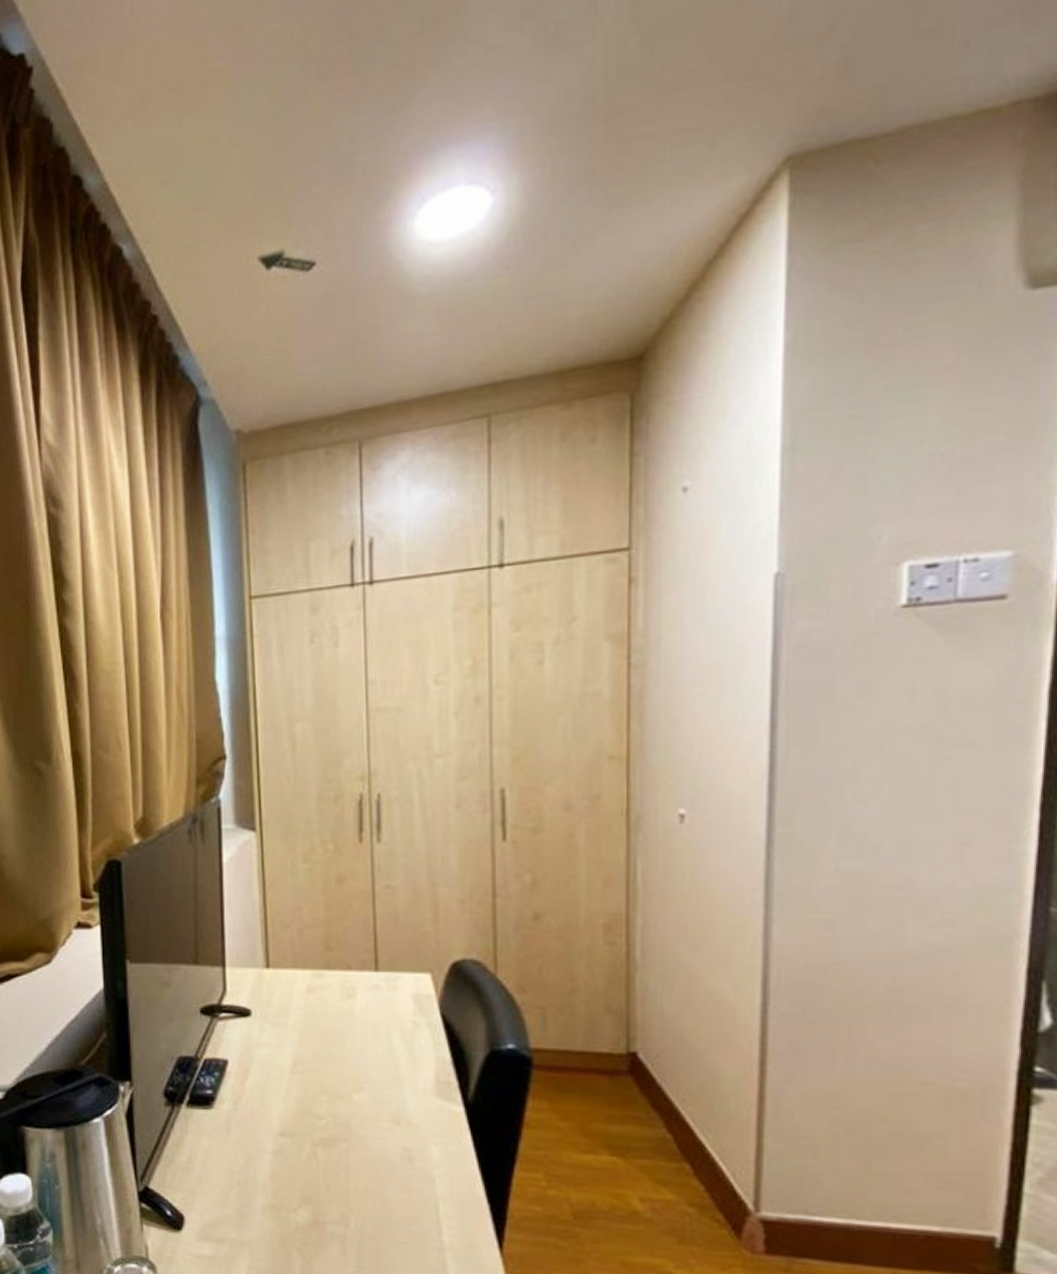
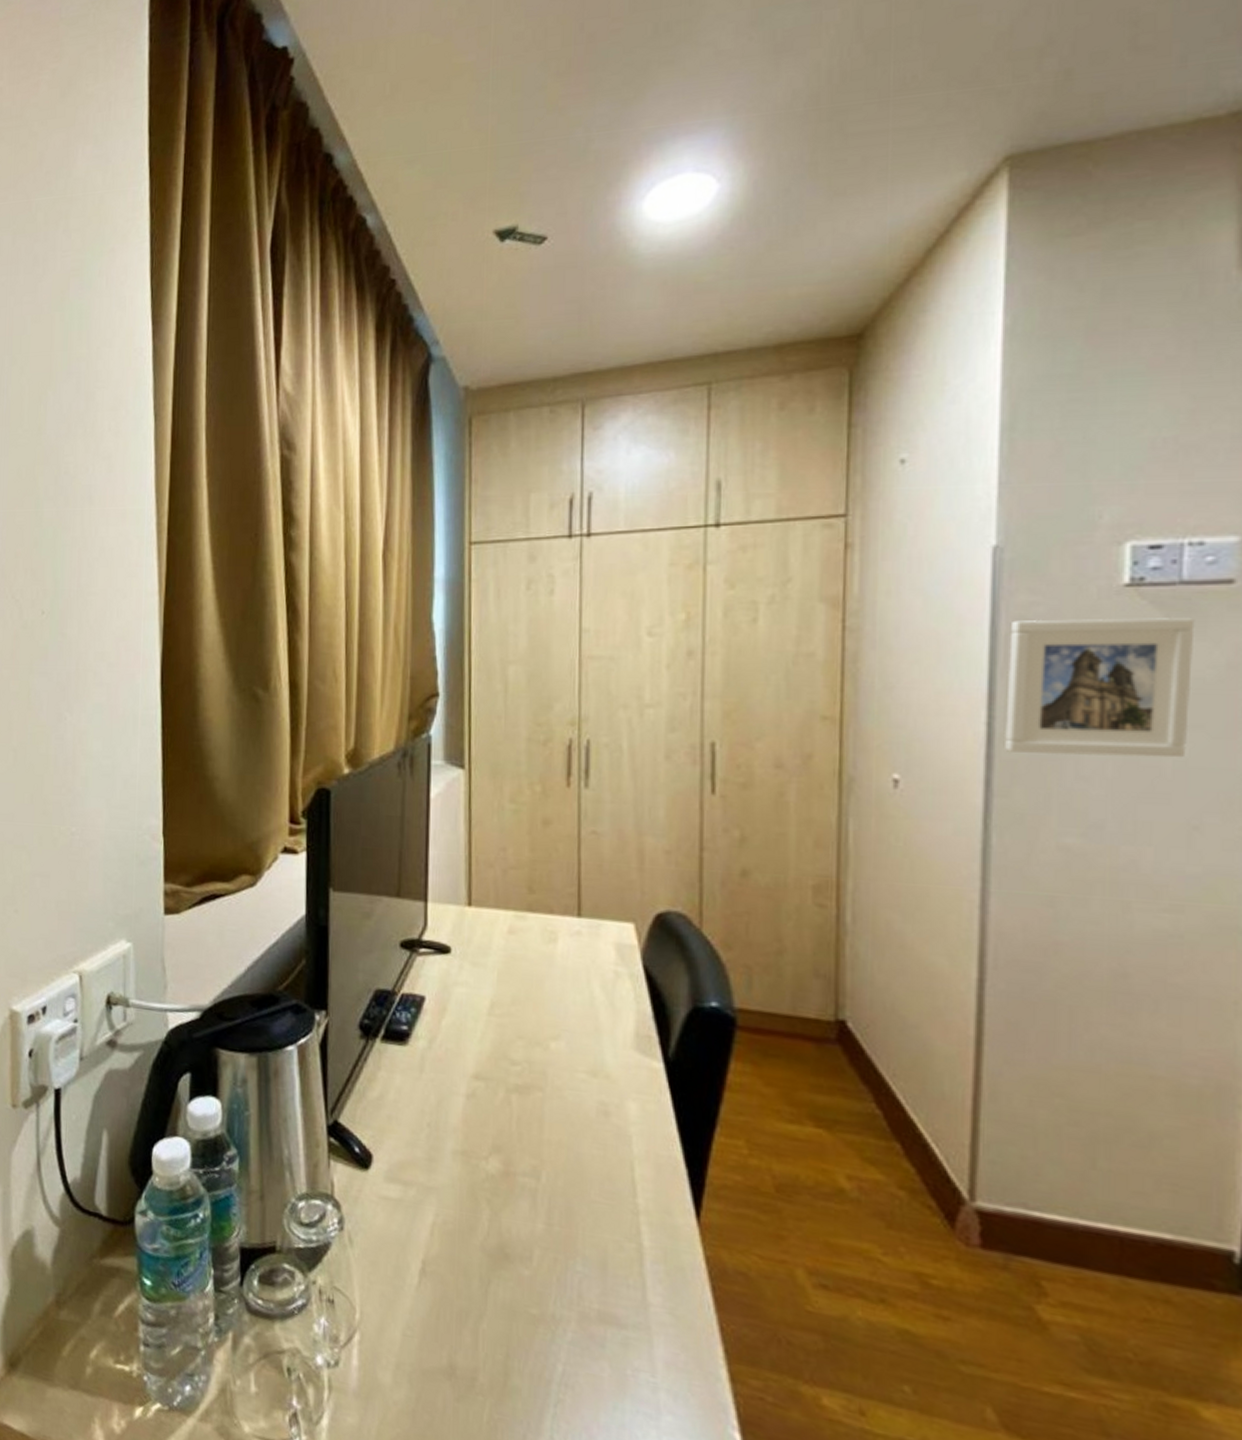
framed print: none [785,636,969,781] -> present [1003,618,1195,758]

